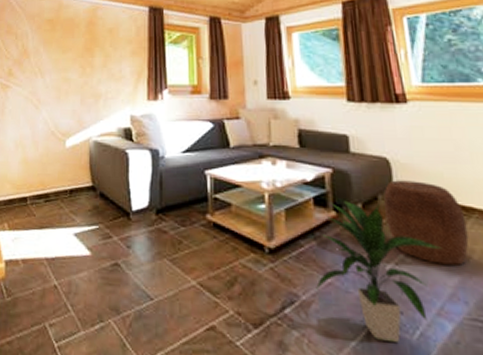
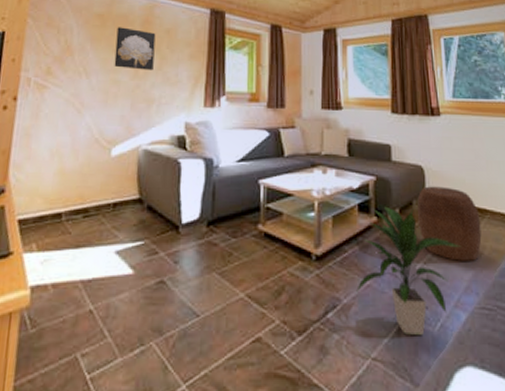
wall art: none [64,30,99,68] -> present [114,27,156,71]

